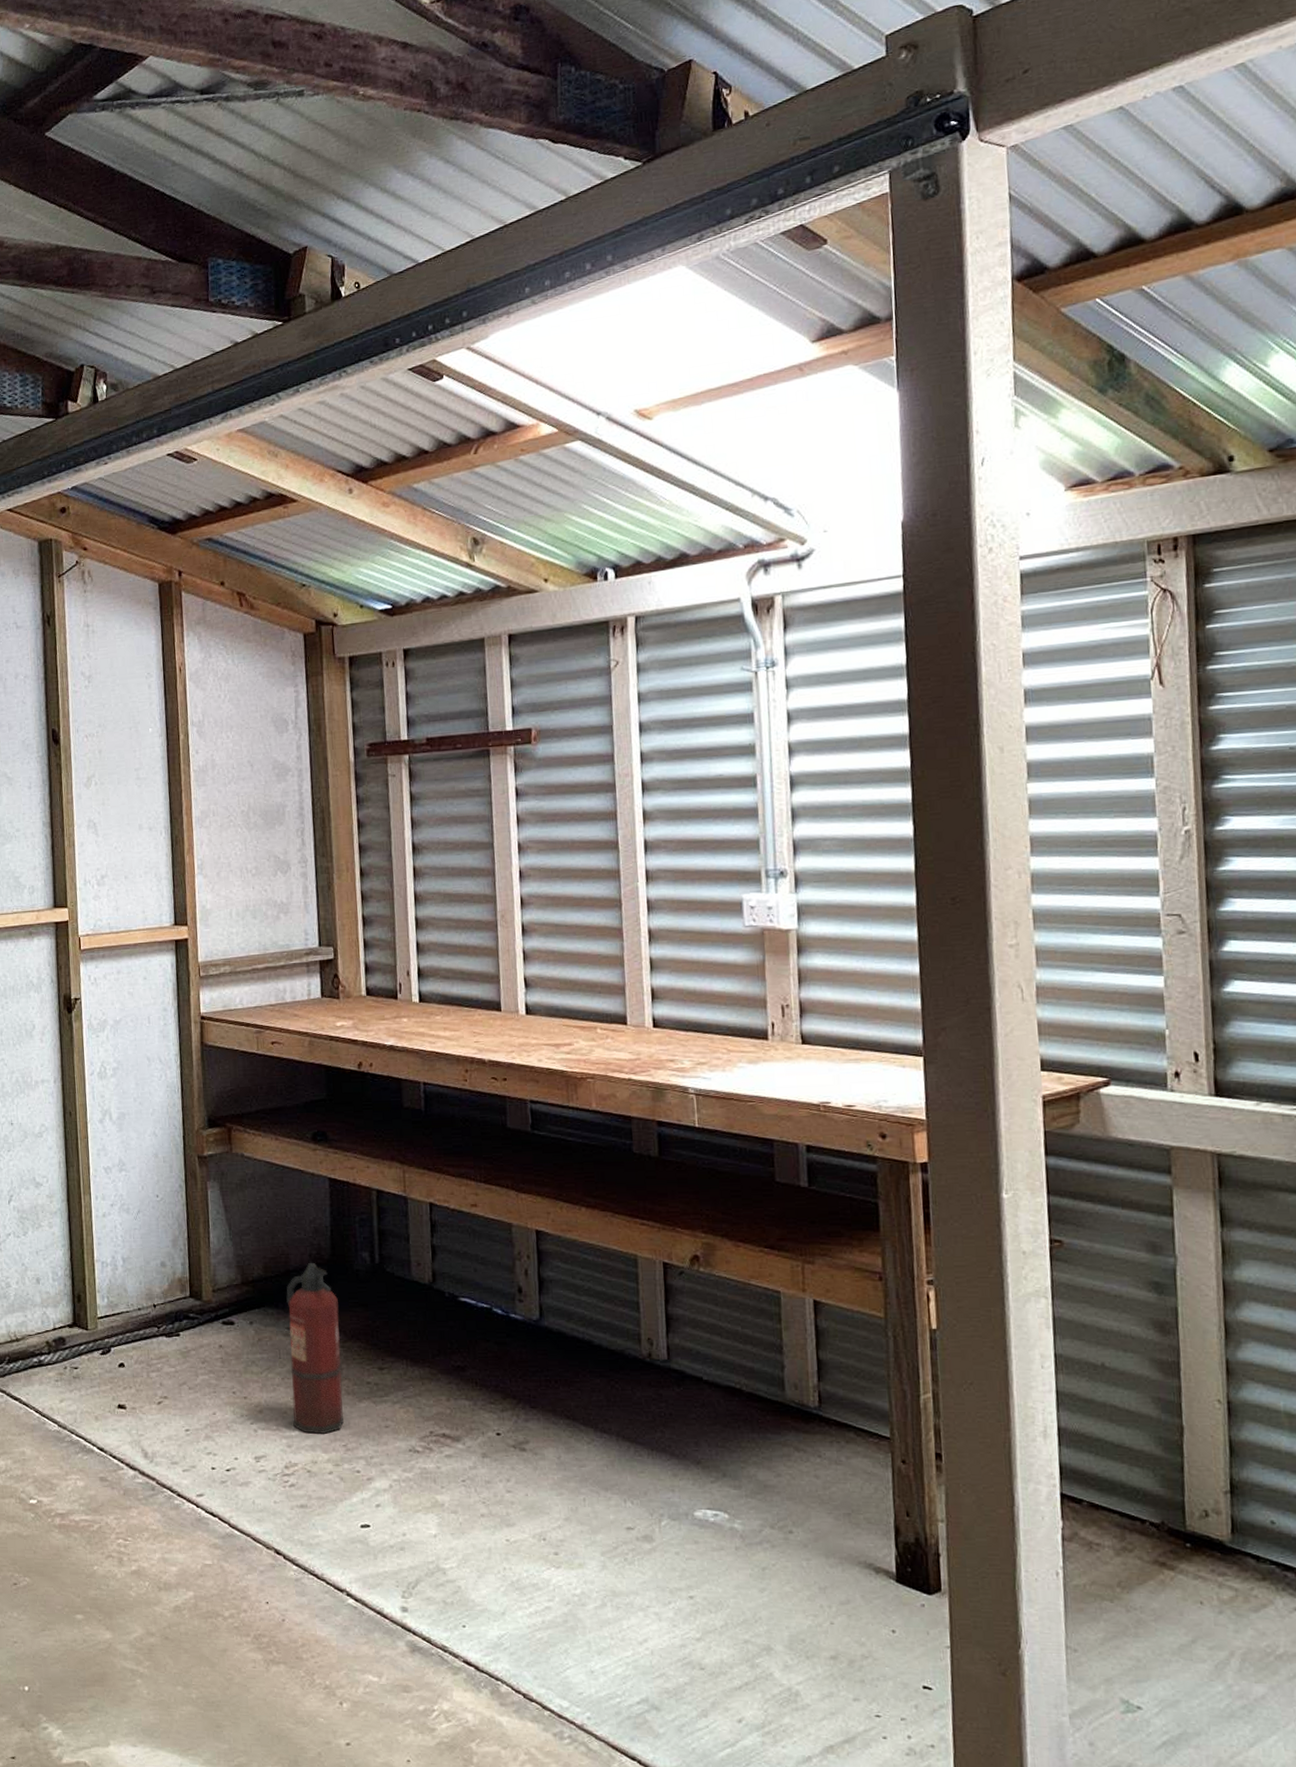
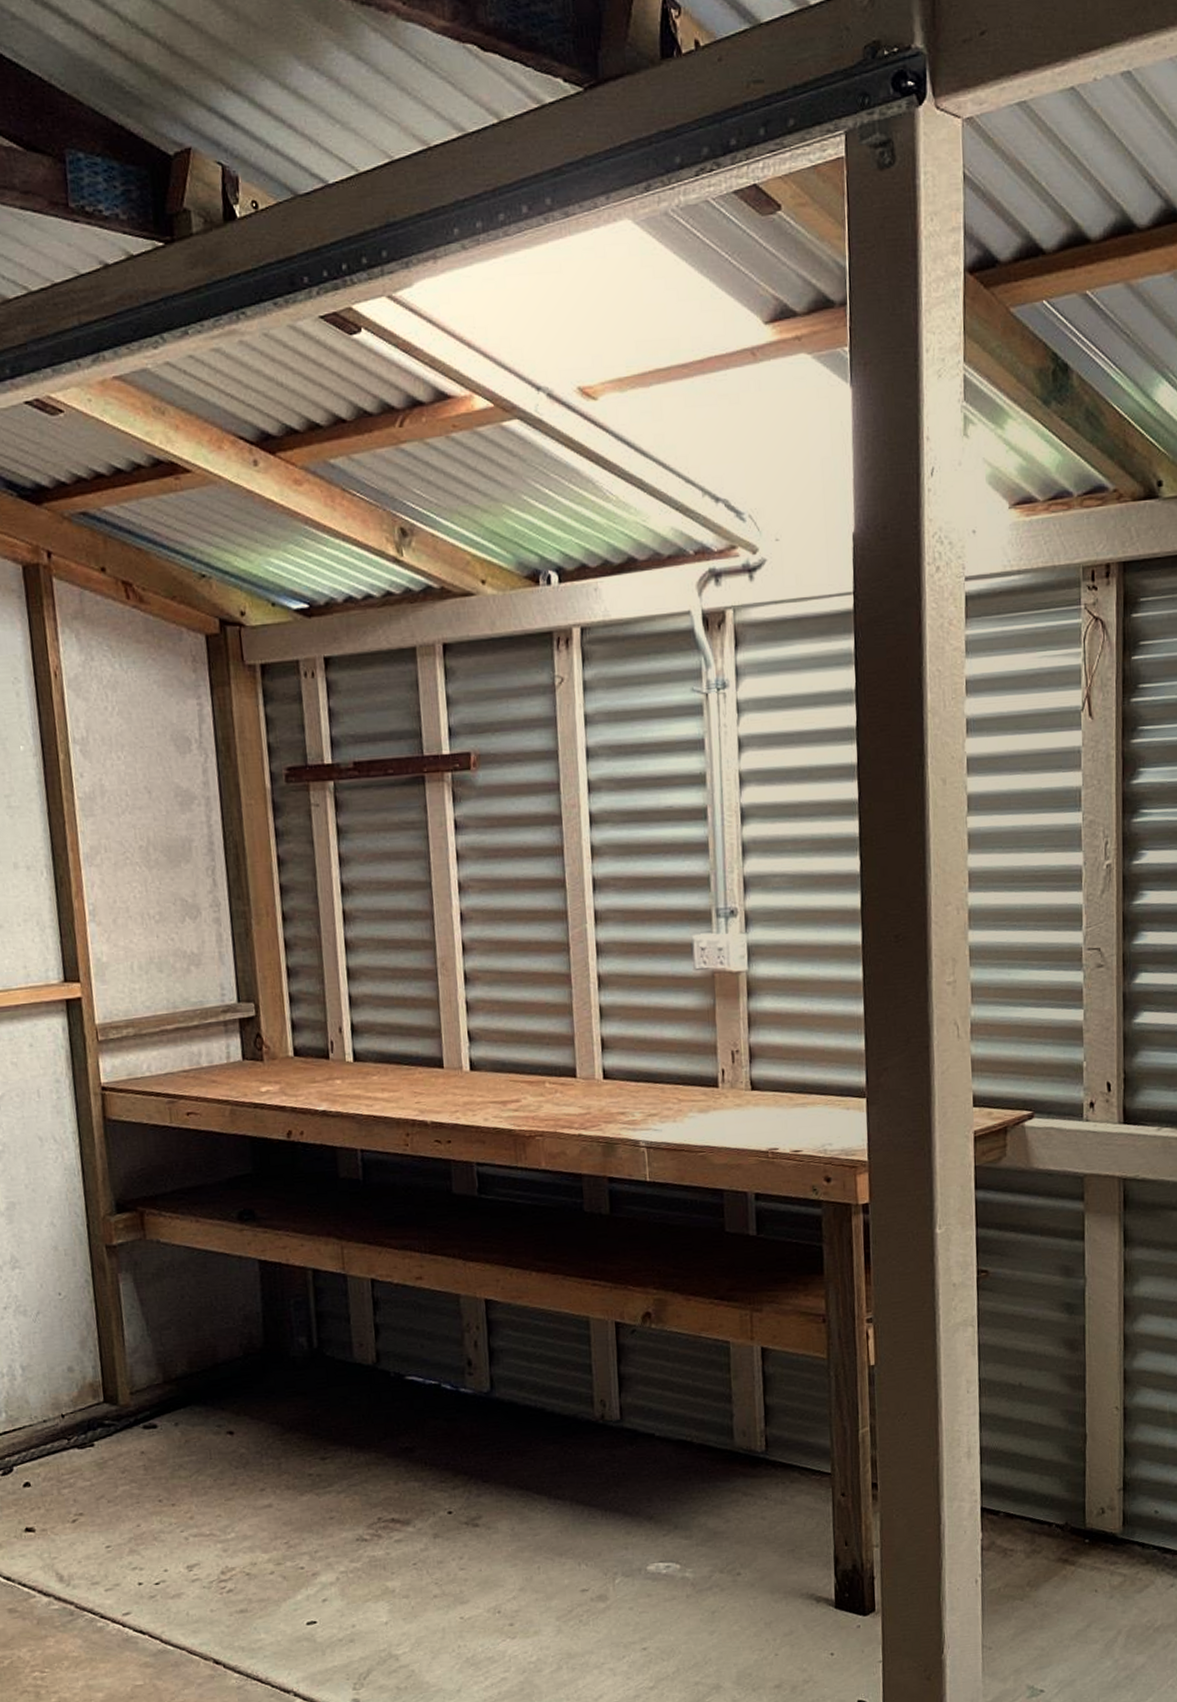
fire extinguisher: present [286,1262,344,1434] -> none [215,1352,285,1535]

